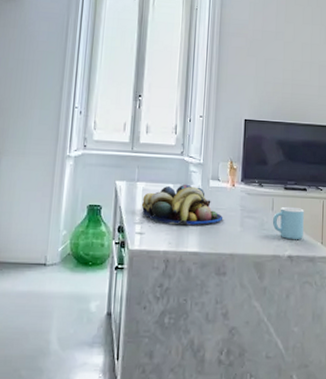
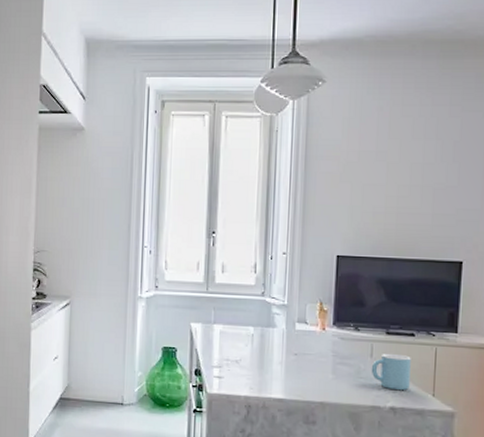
fruit bowl: present [141,184,223,226] -> none [219,326,312,371]

